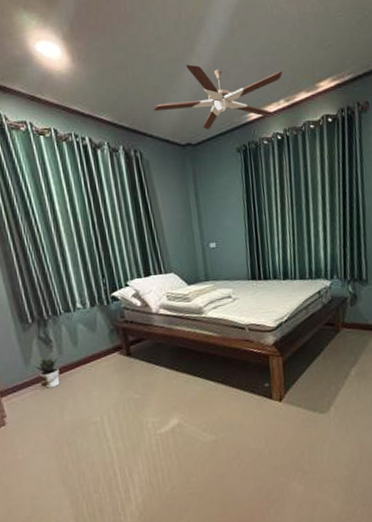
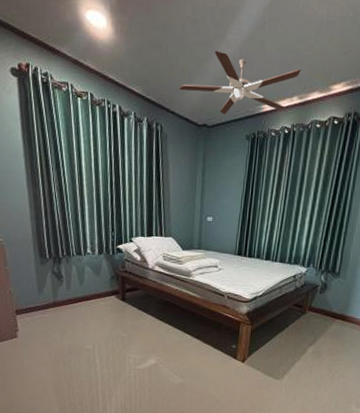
potted plant: present [32,353,60,388] -> none [44,287,65,315]

